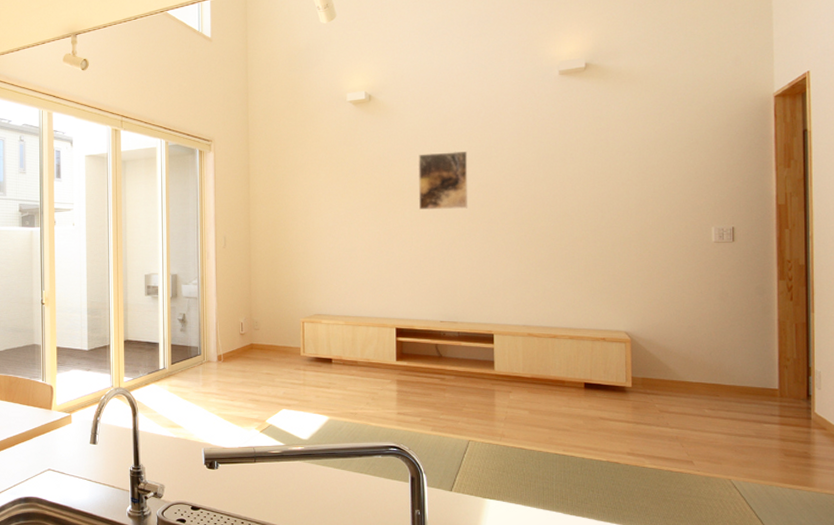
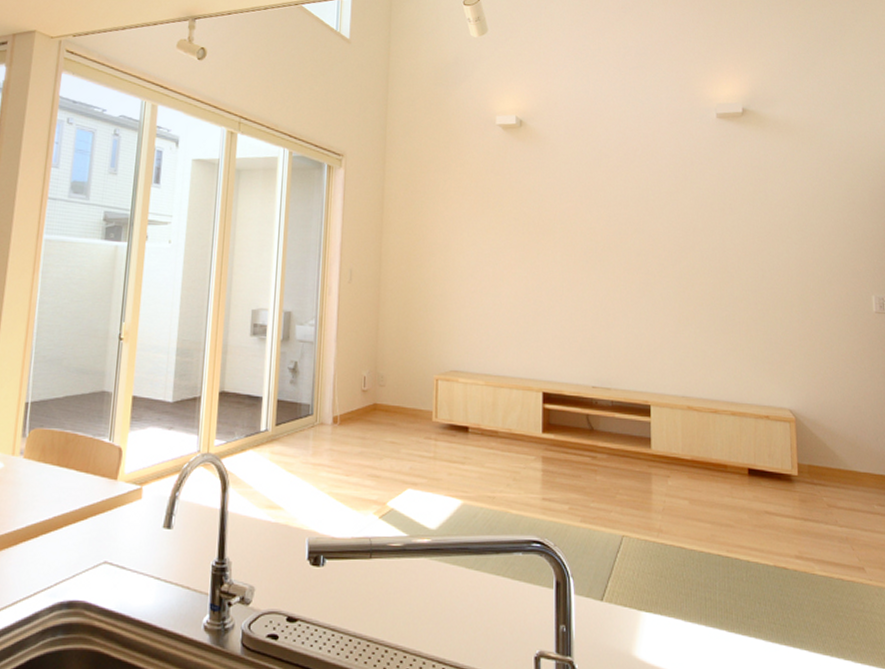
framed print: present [418,151,468,210] -> none [570,190,624,256]

